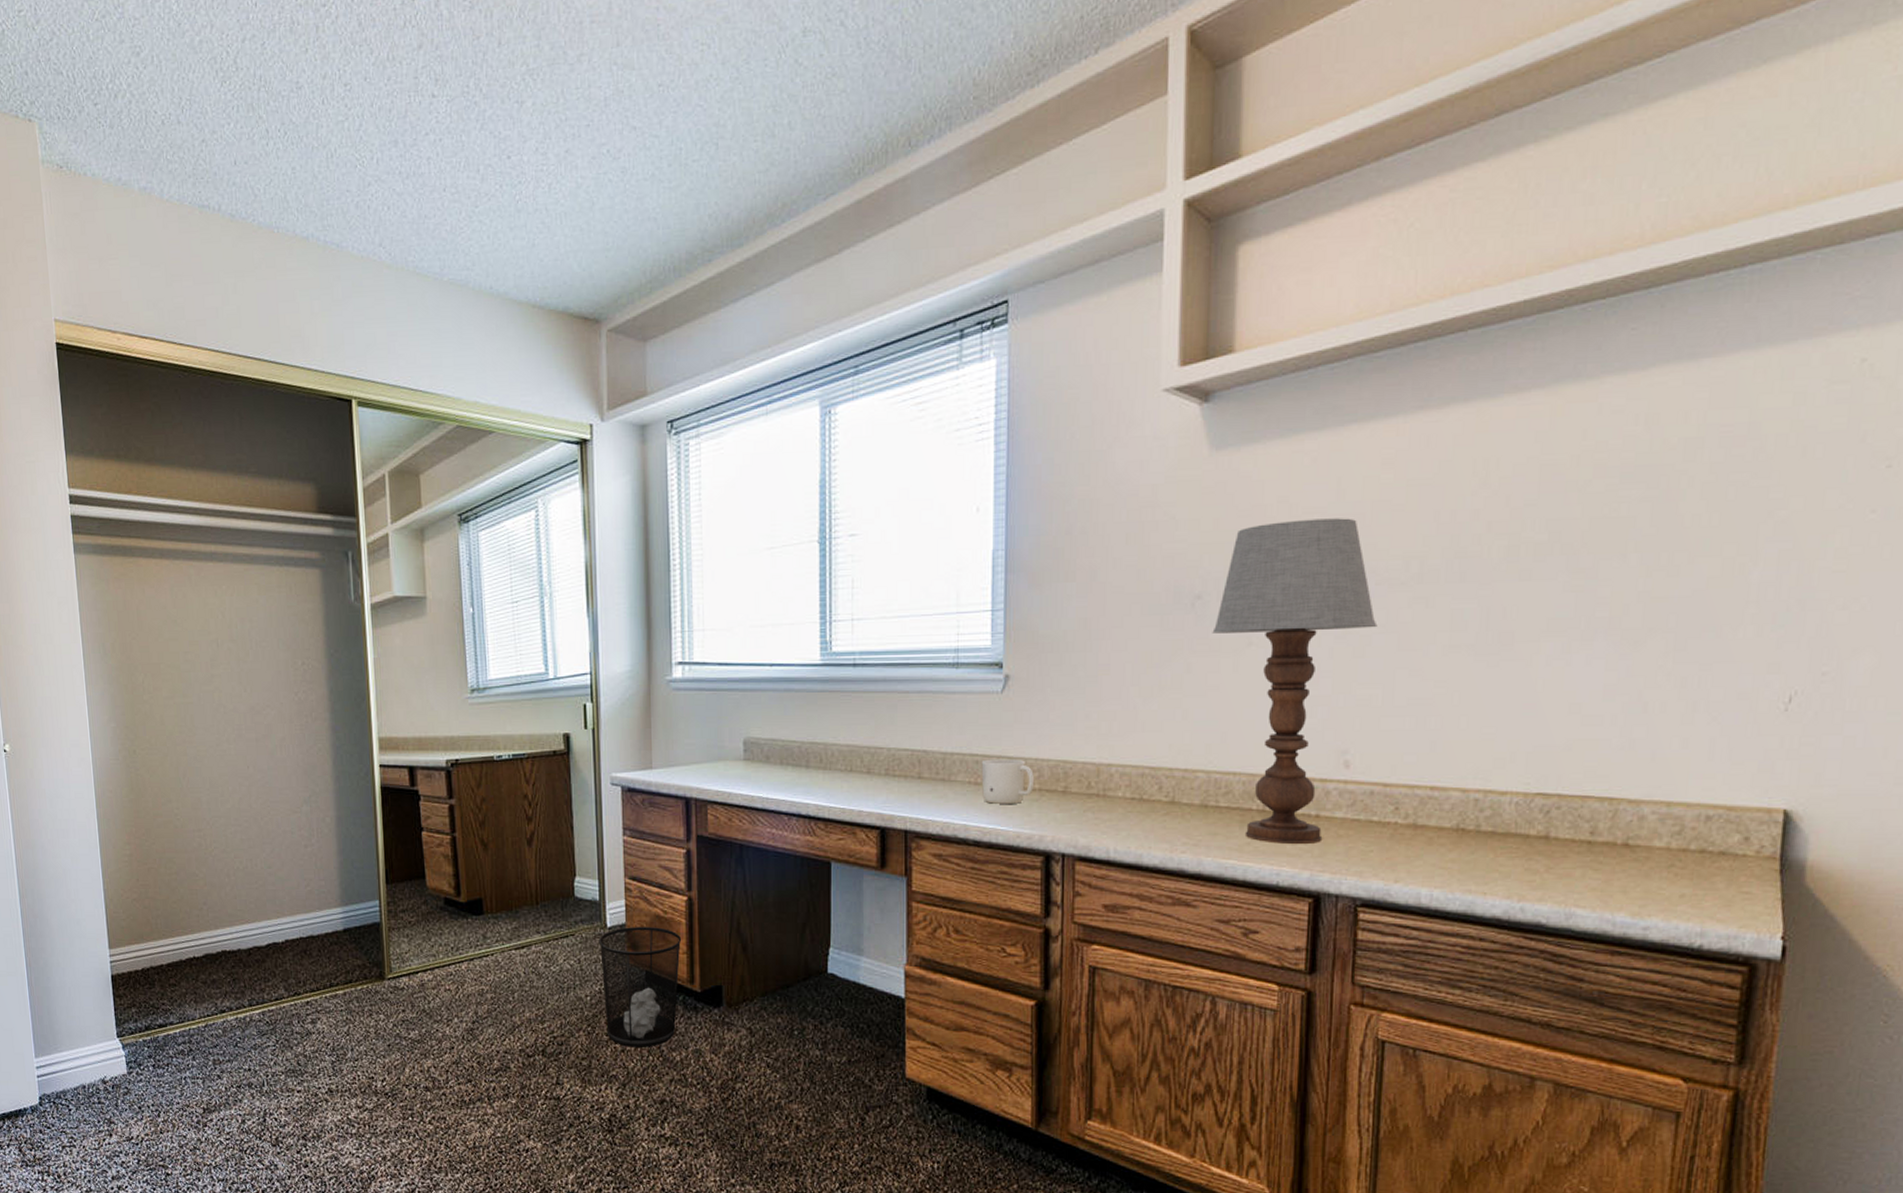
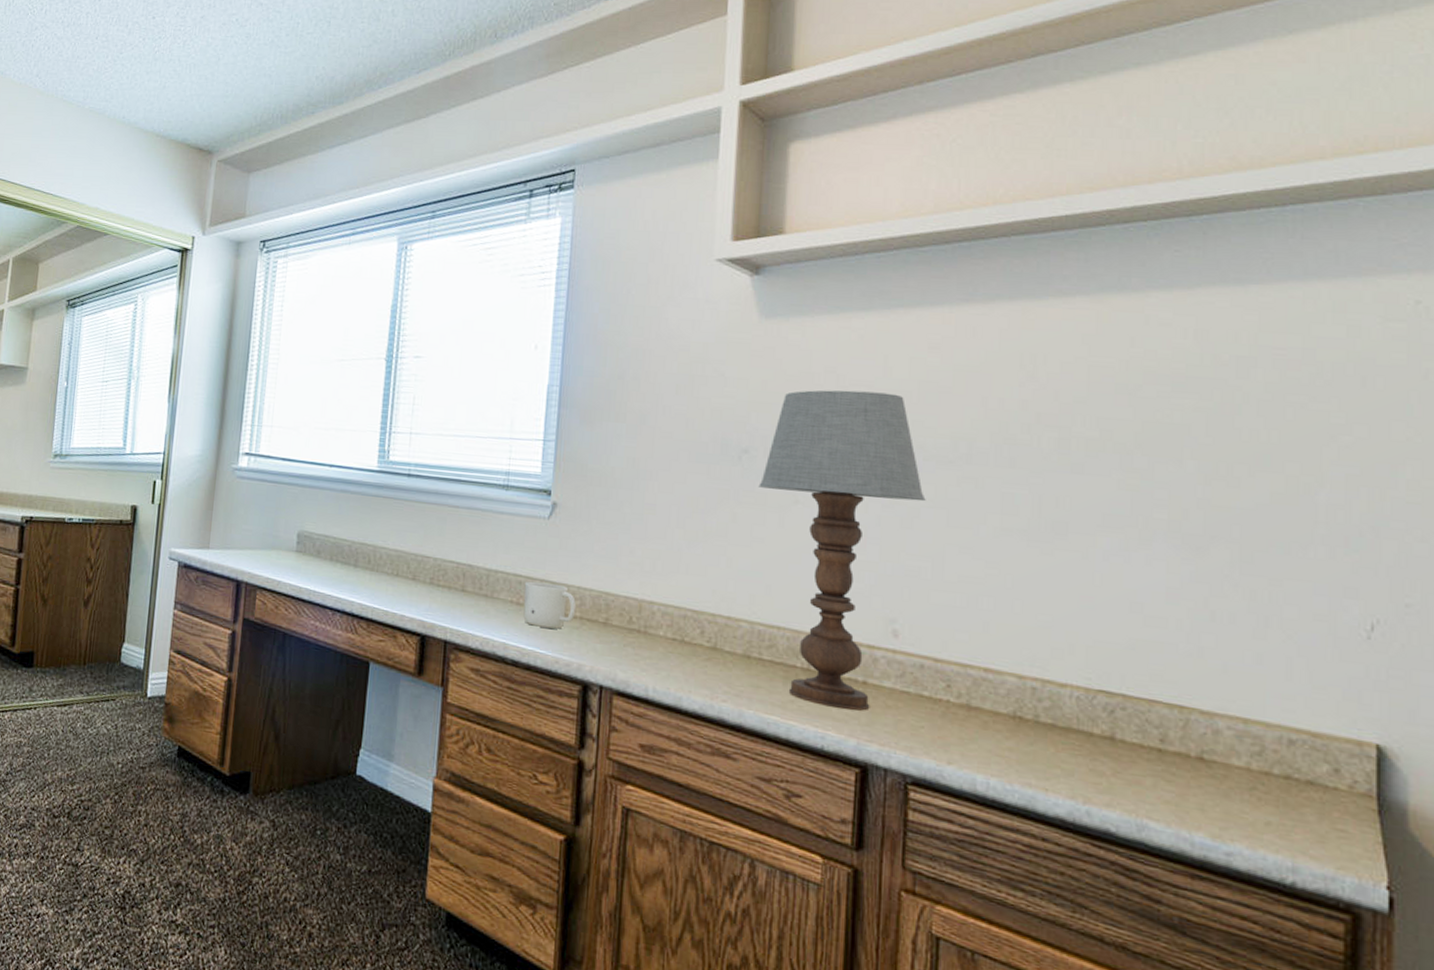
waste bin: present [598,926,682,1047] -> none [133,699,217,826]

